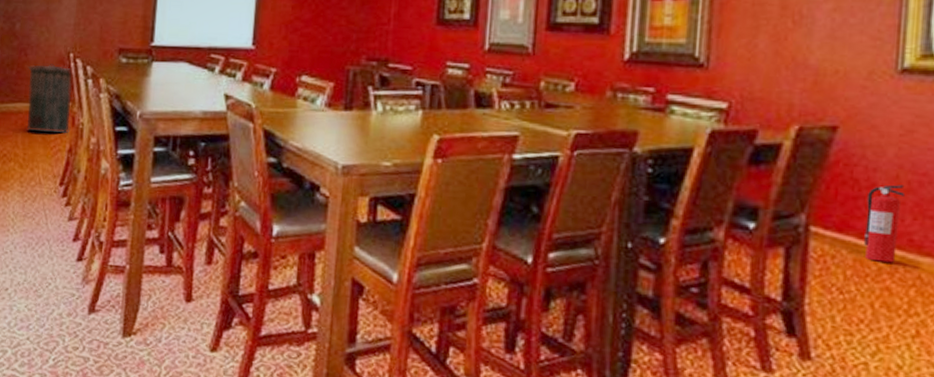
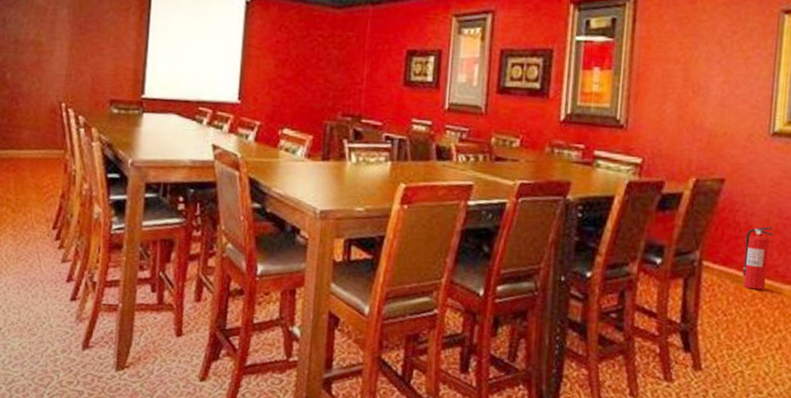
trash can: present [26,64,74,134] -> none [18,113,66,180]

